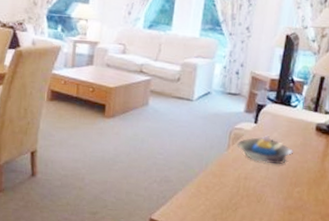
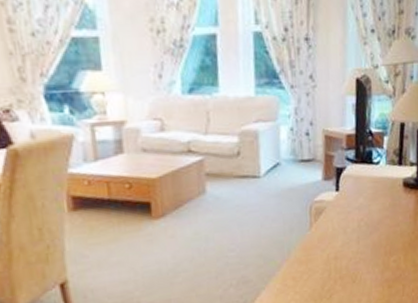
decorative bowl: present [237,135,293,165] -> none [320,202,383,236]

